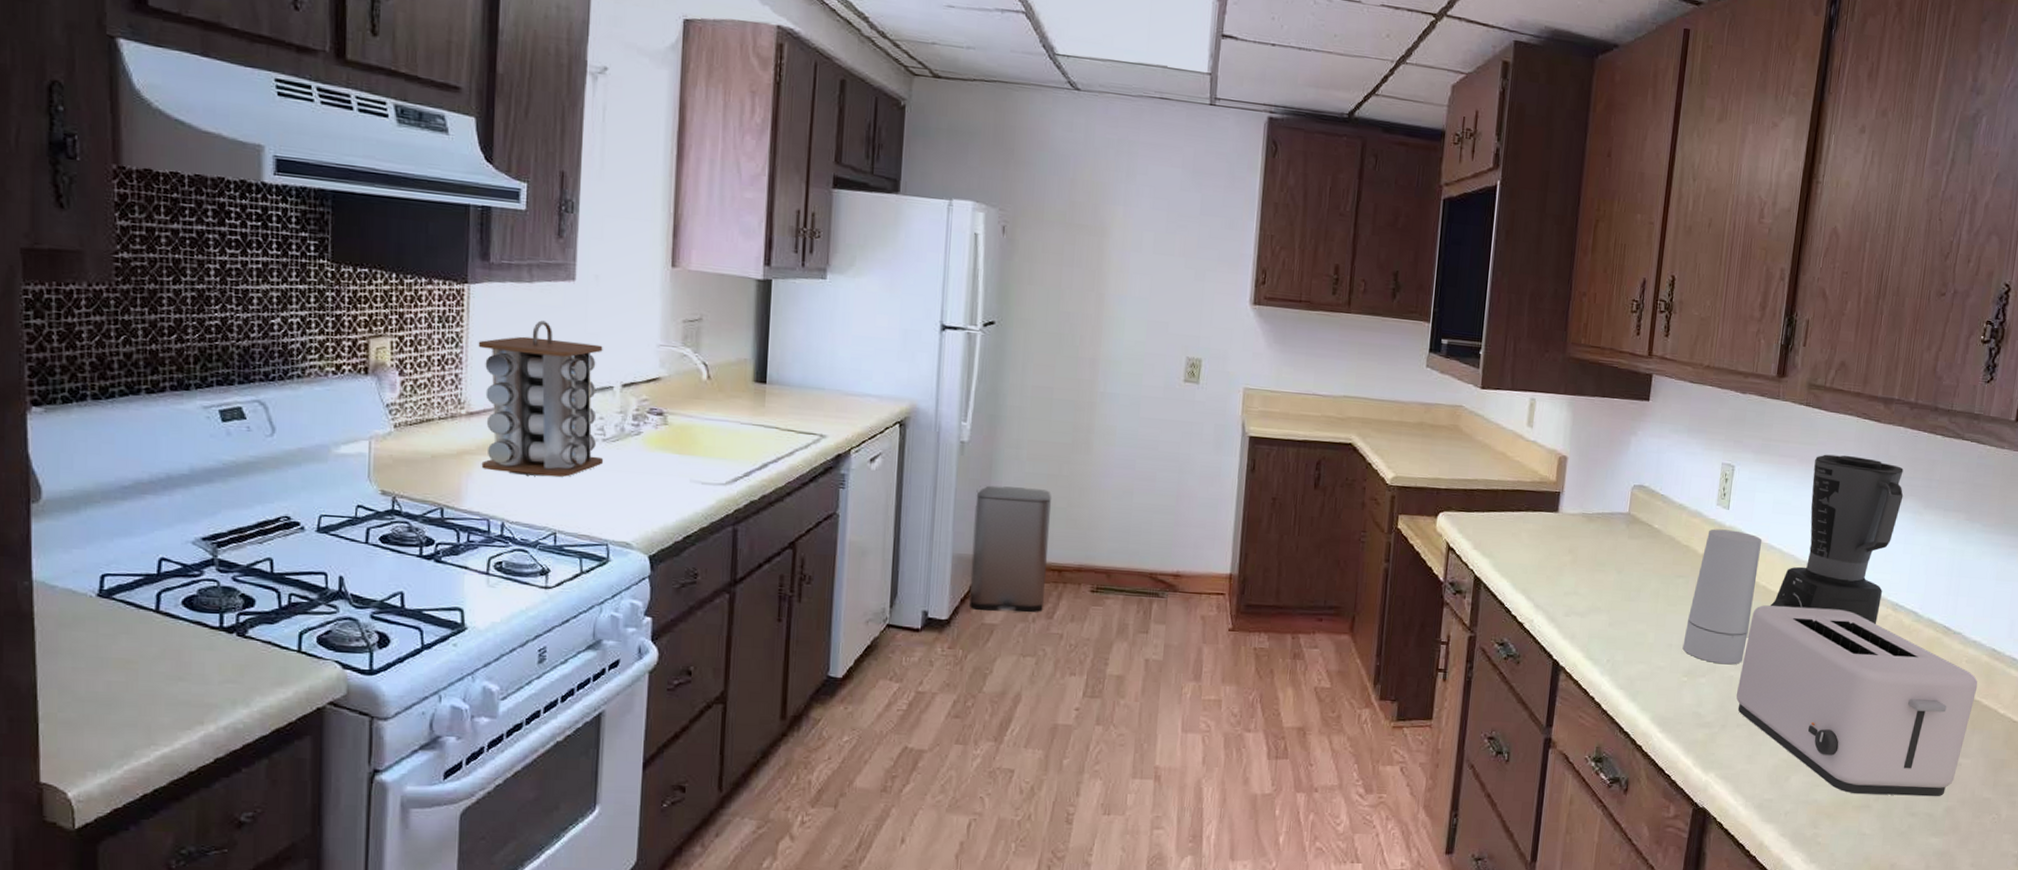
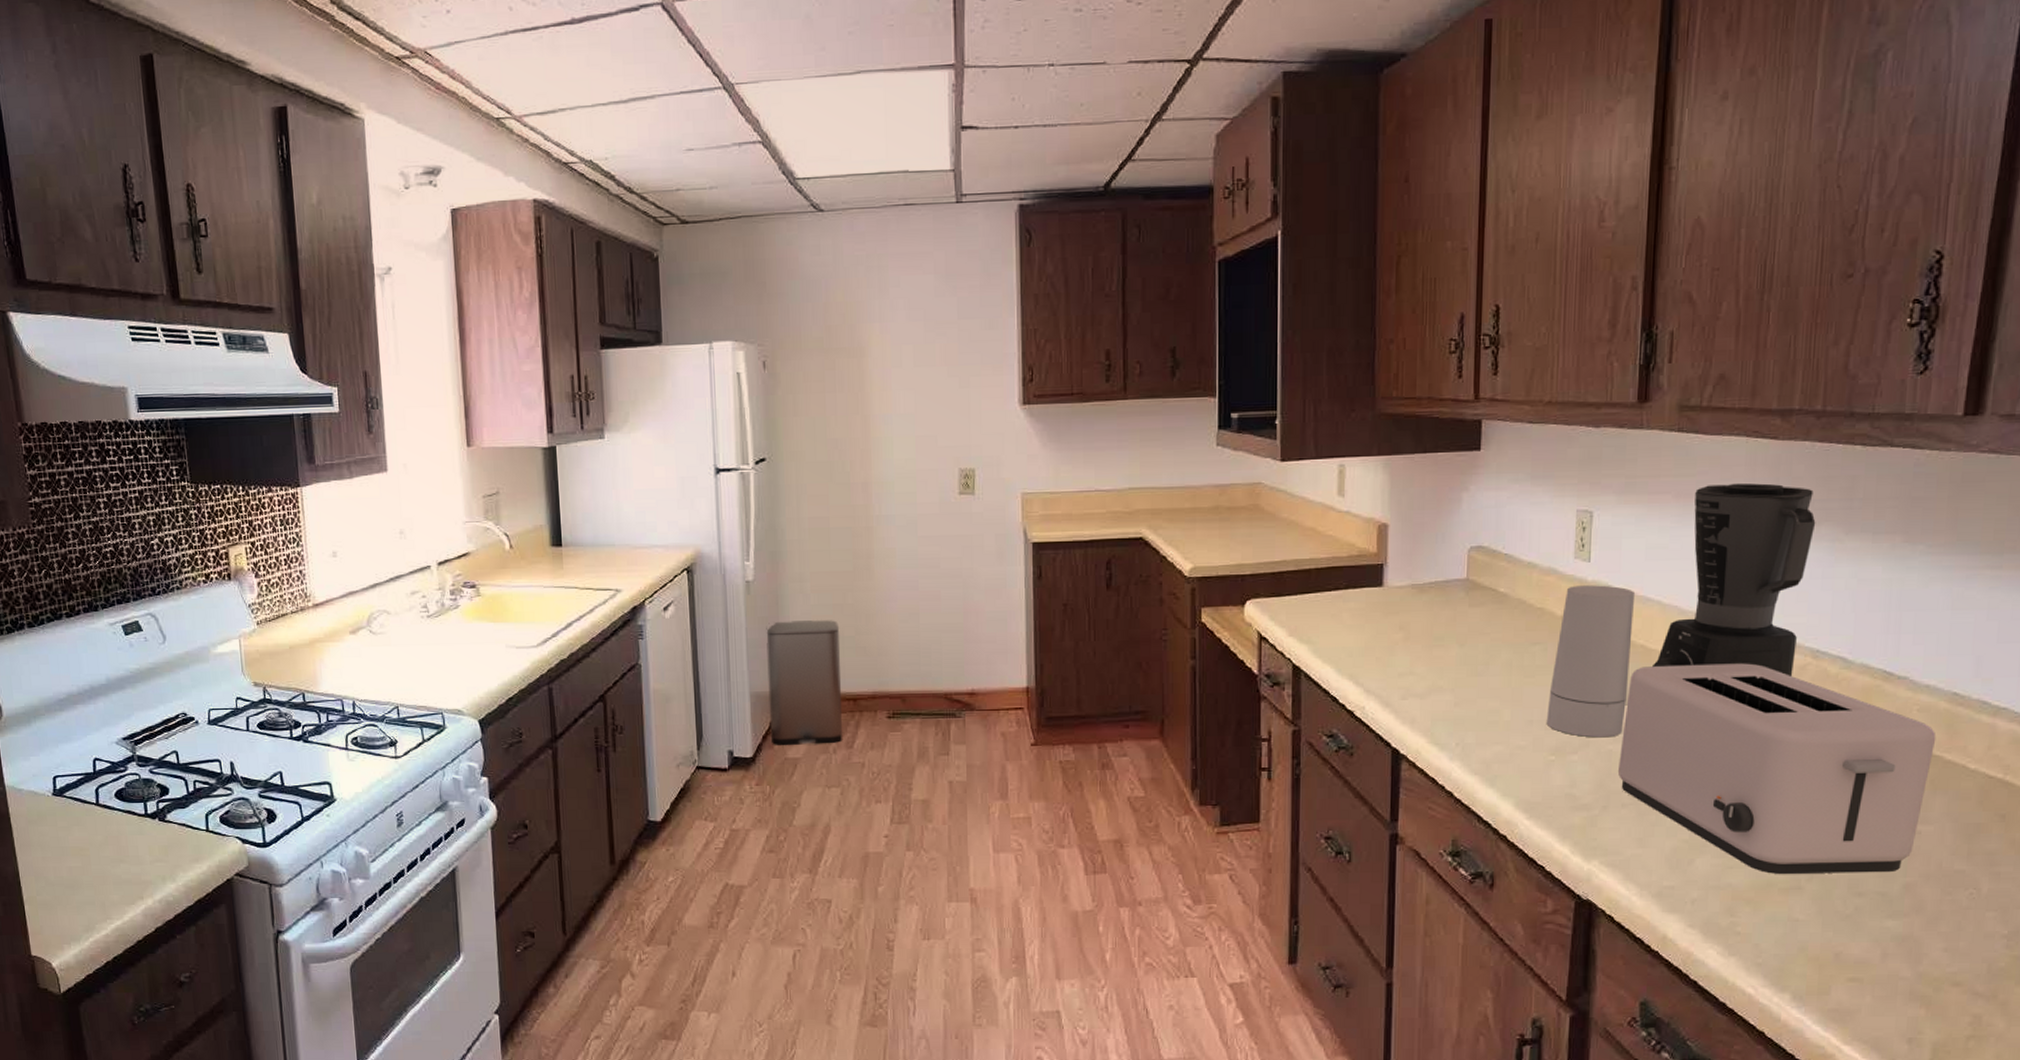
spice rack: present [478,320,603,477] -> none [314,512,430,656]

